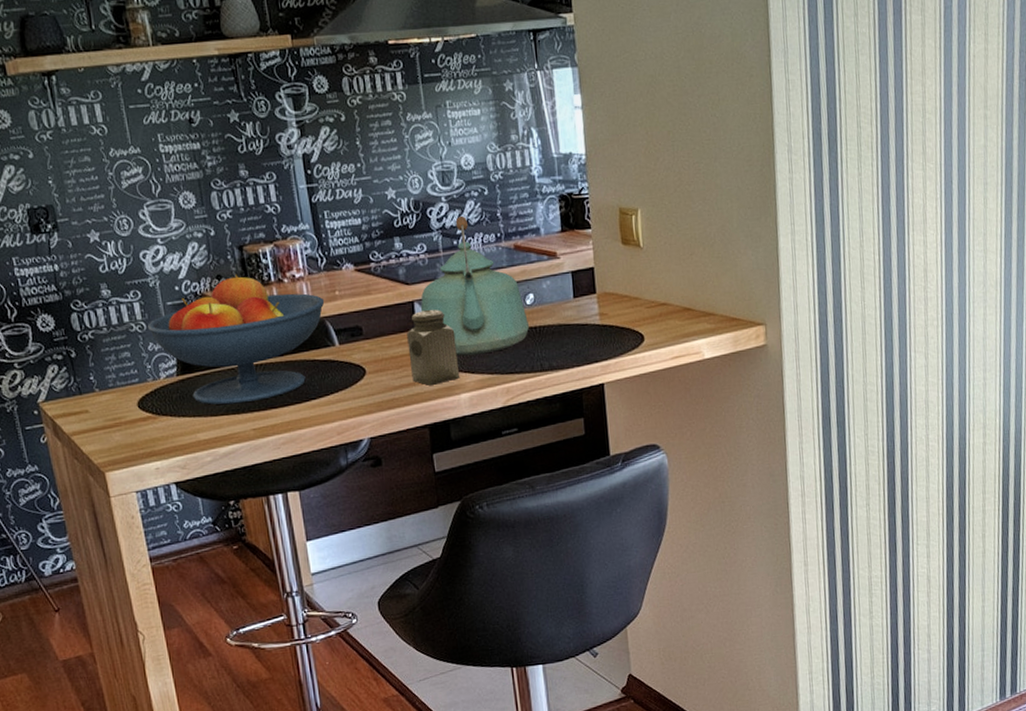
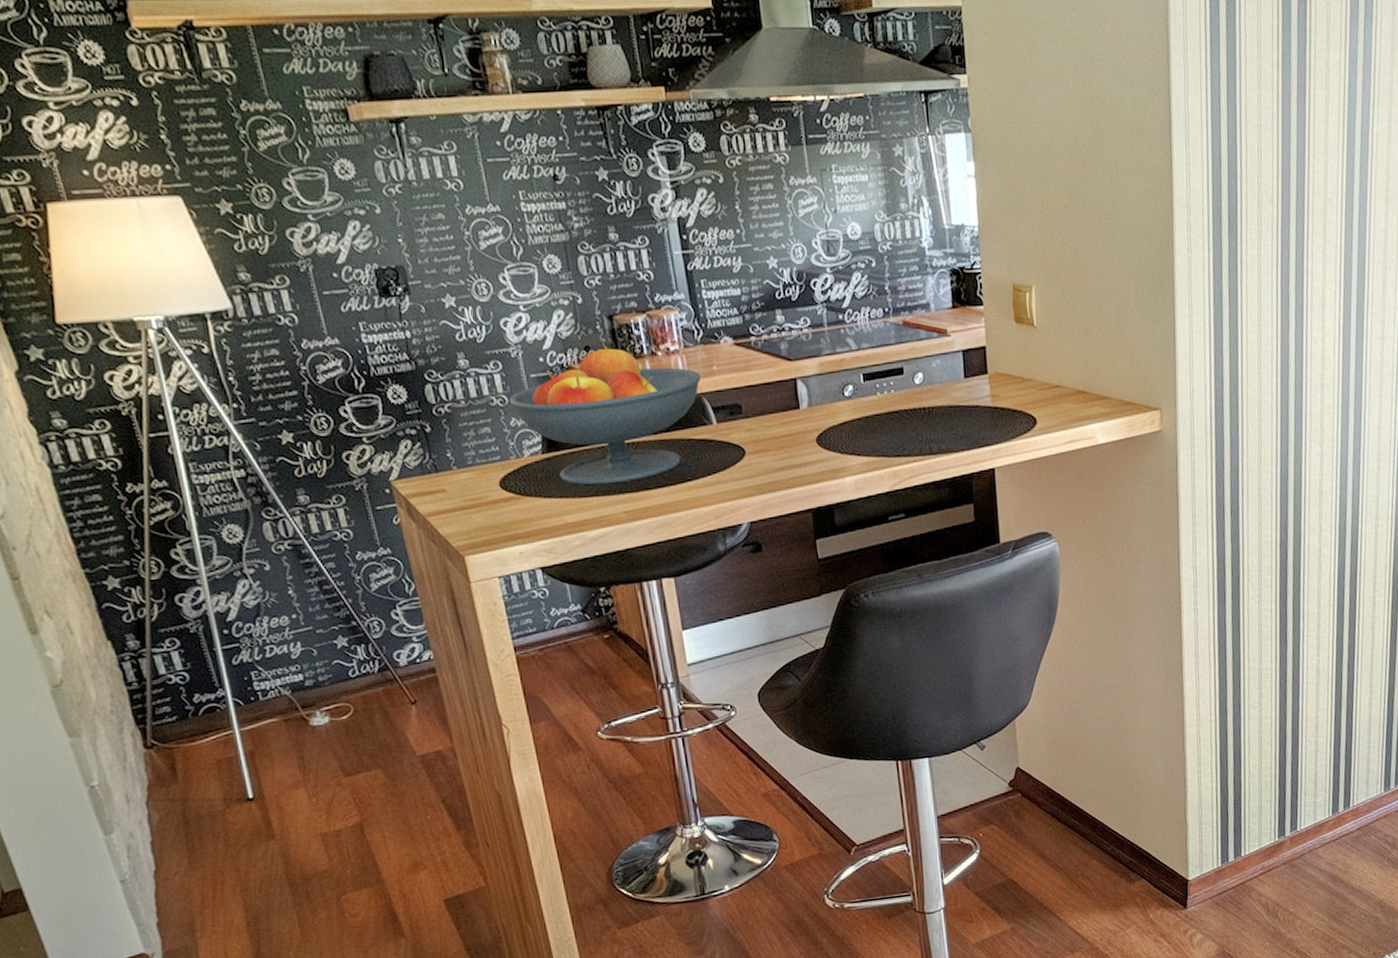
salt shaker: present [407,309,460,385] -> none [789,388,845,468]
kettle: present [421,215,530,356] -> none [804,288,918,438]

